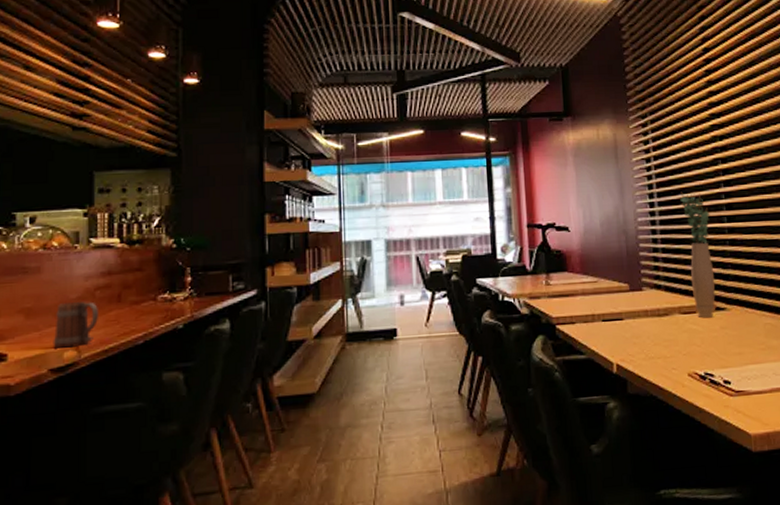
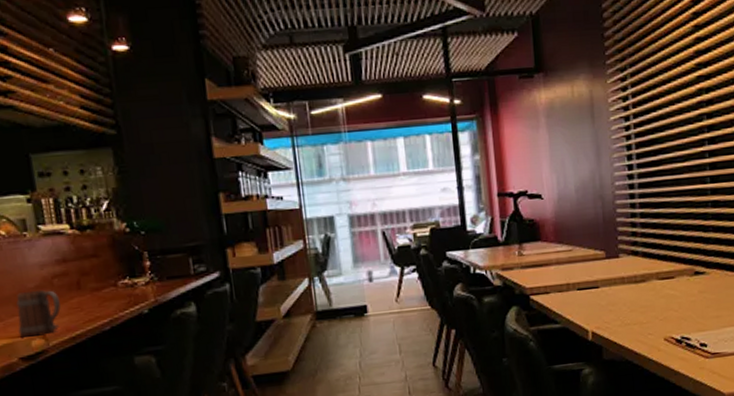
vase: present [680,192,716,318] -> none [661,152,695,283]

